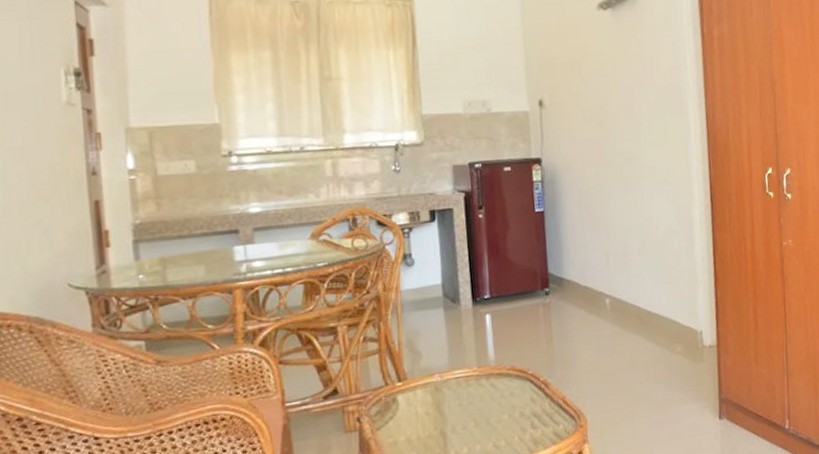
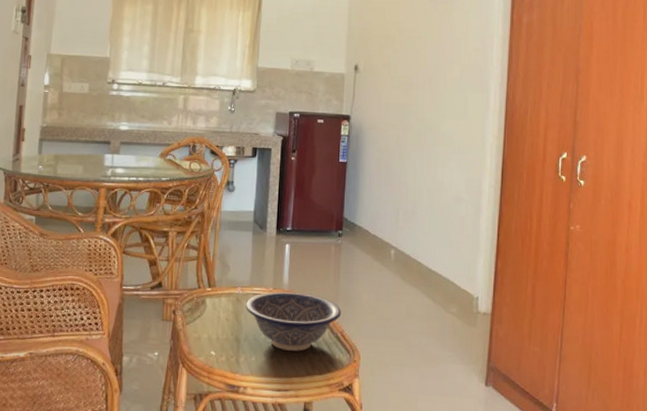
decorative bowl: none [447,364,560,433] -> present [246,291,342,351]

